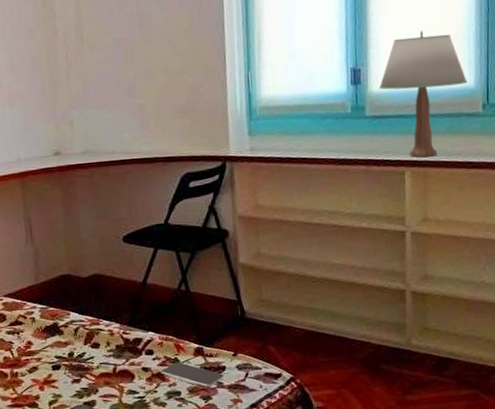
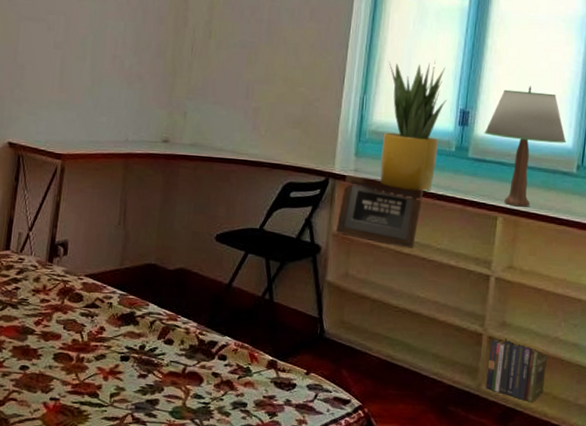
smartphone: present [160,362,225,388] -> none [230,372,294,403]
picture frame: none [240,154,325,218] -> present [335,174,424,248]
planter: none [268,24,335,161] -> present [379,61,447,191]
books: none [414,289,476,350] -> present [486,336,548,403]

